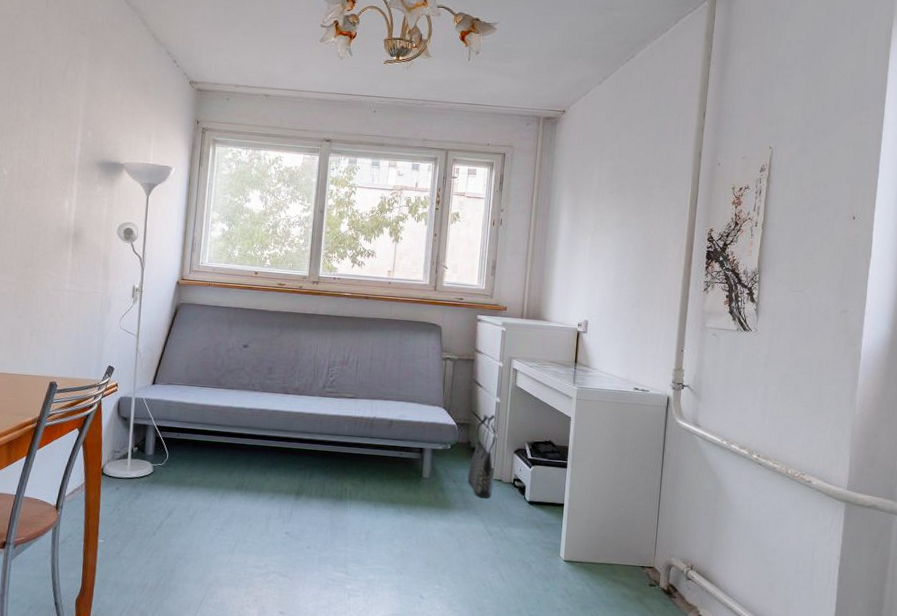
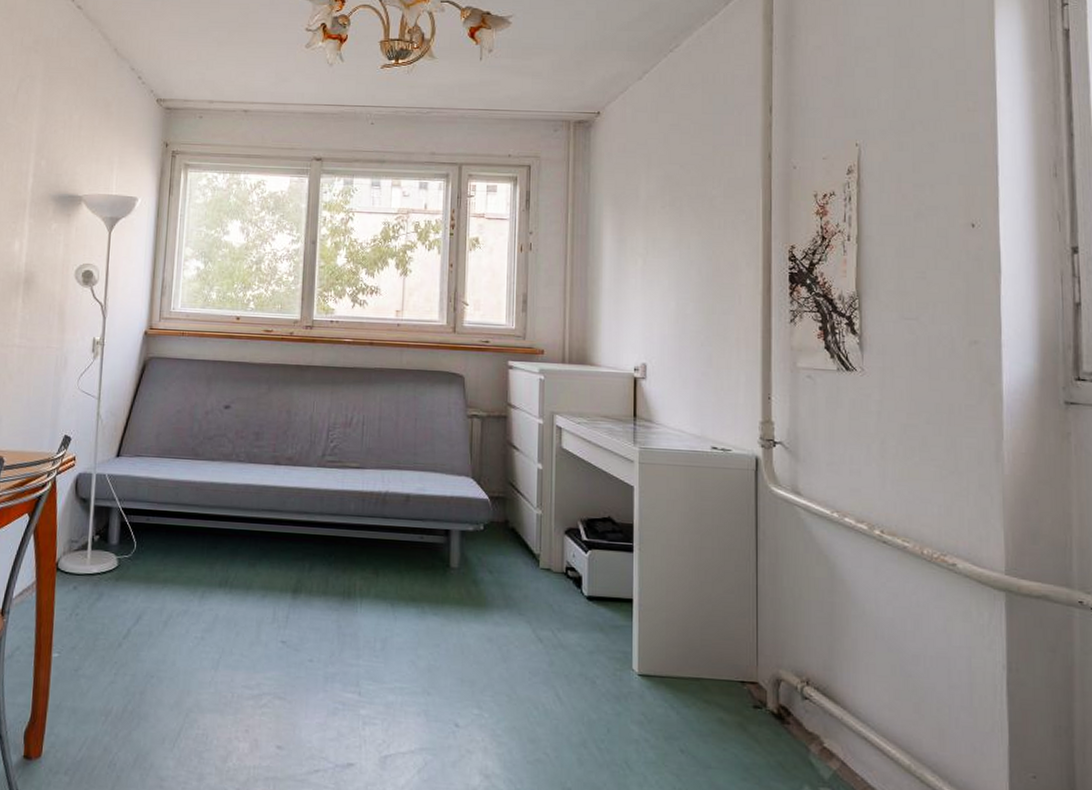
tote bag: present [467,414,497,498] -> none [507,484,541,593]

